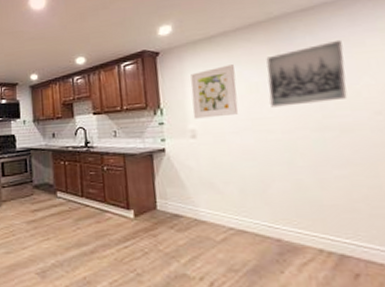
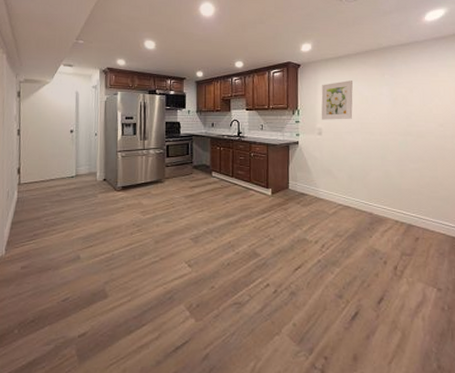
wall art: present [266,39,348,107] -> none [374,70,424,116]

